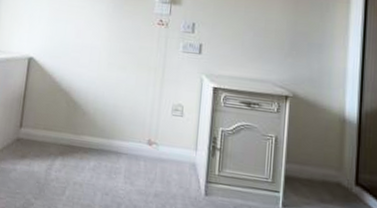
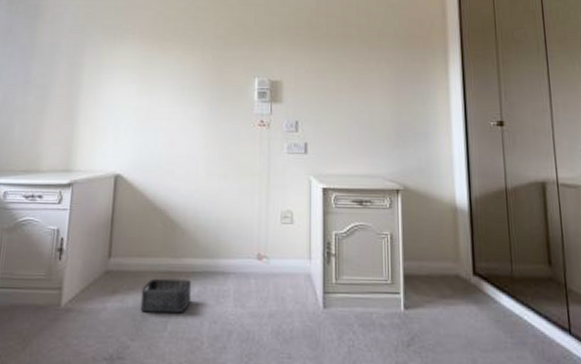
storage bin: none [43,149,89,182] -> present [140,278,192,314]

